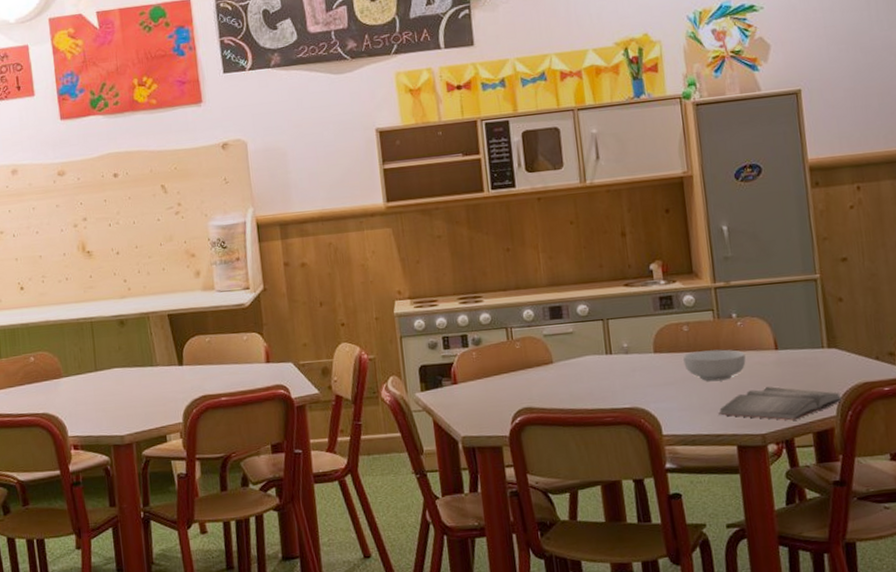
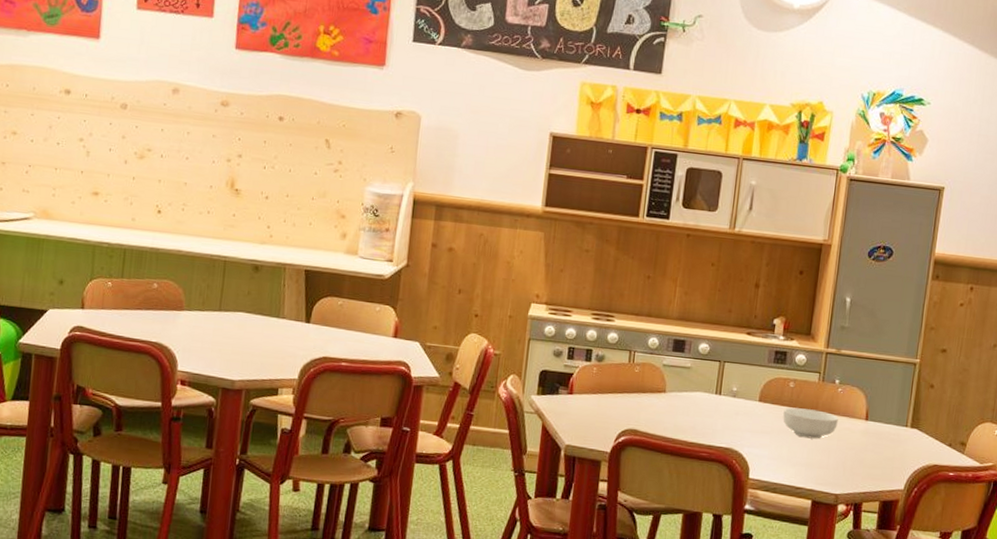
hardback book: present [718,386,844,421] -> none [802,451,913,487]

